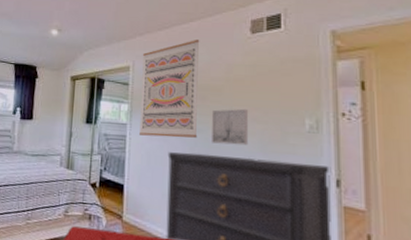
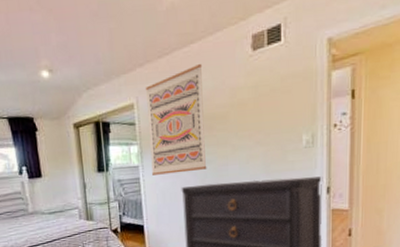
wall art: present [212,108,249,146] -> none [219,133,253,172]

